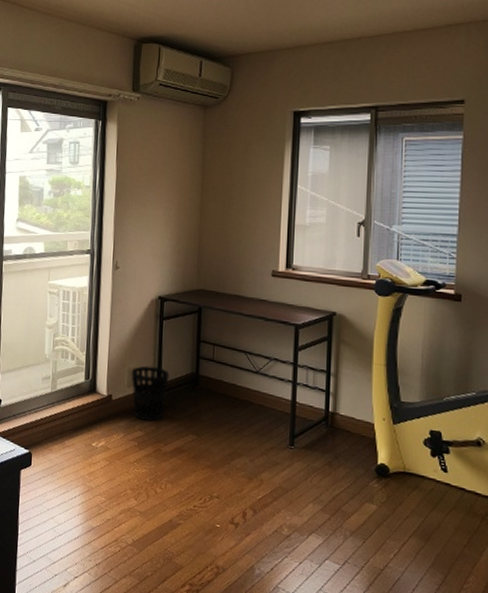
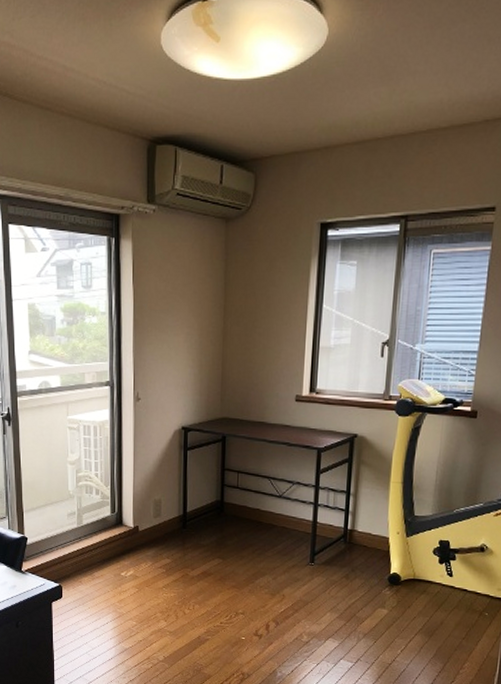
wastebasket: present [131,365,170,422] -> none [157,496,195,550]

